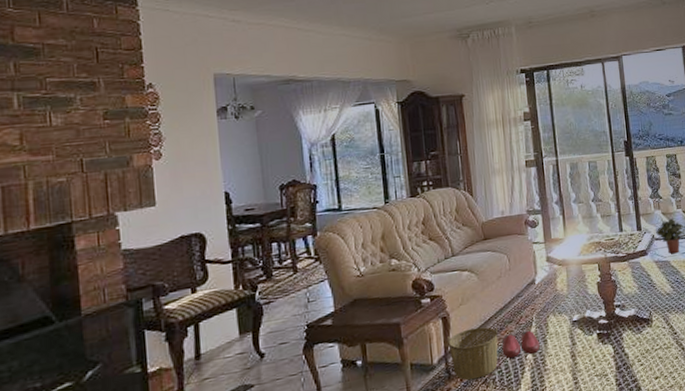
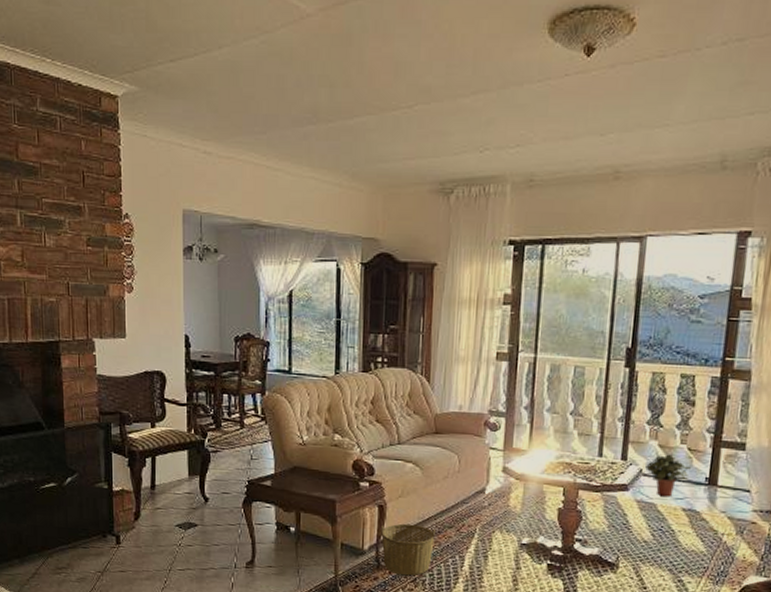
slippers: present [502,330,540,359] -> none [437,539,479,566]

